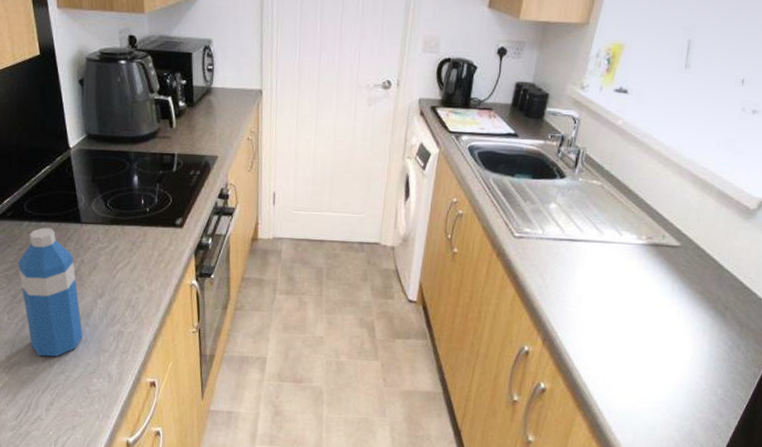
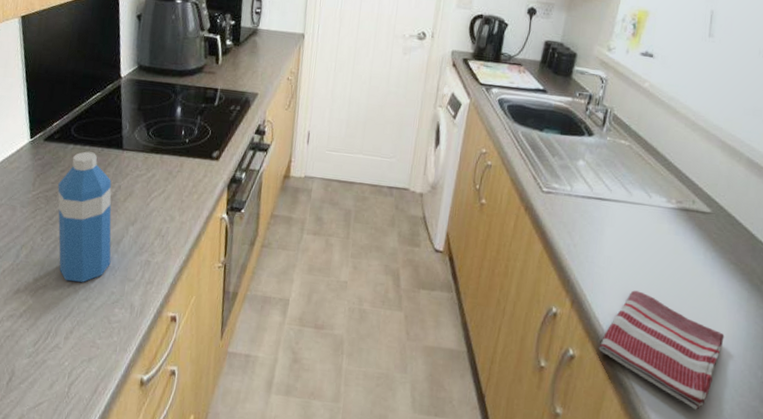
dish towel: none [568,325,688,428] -> present [598,290,725,410]

